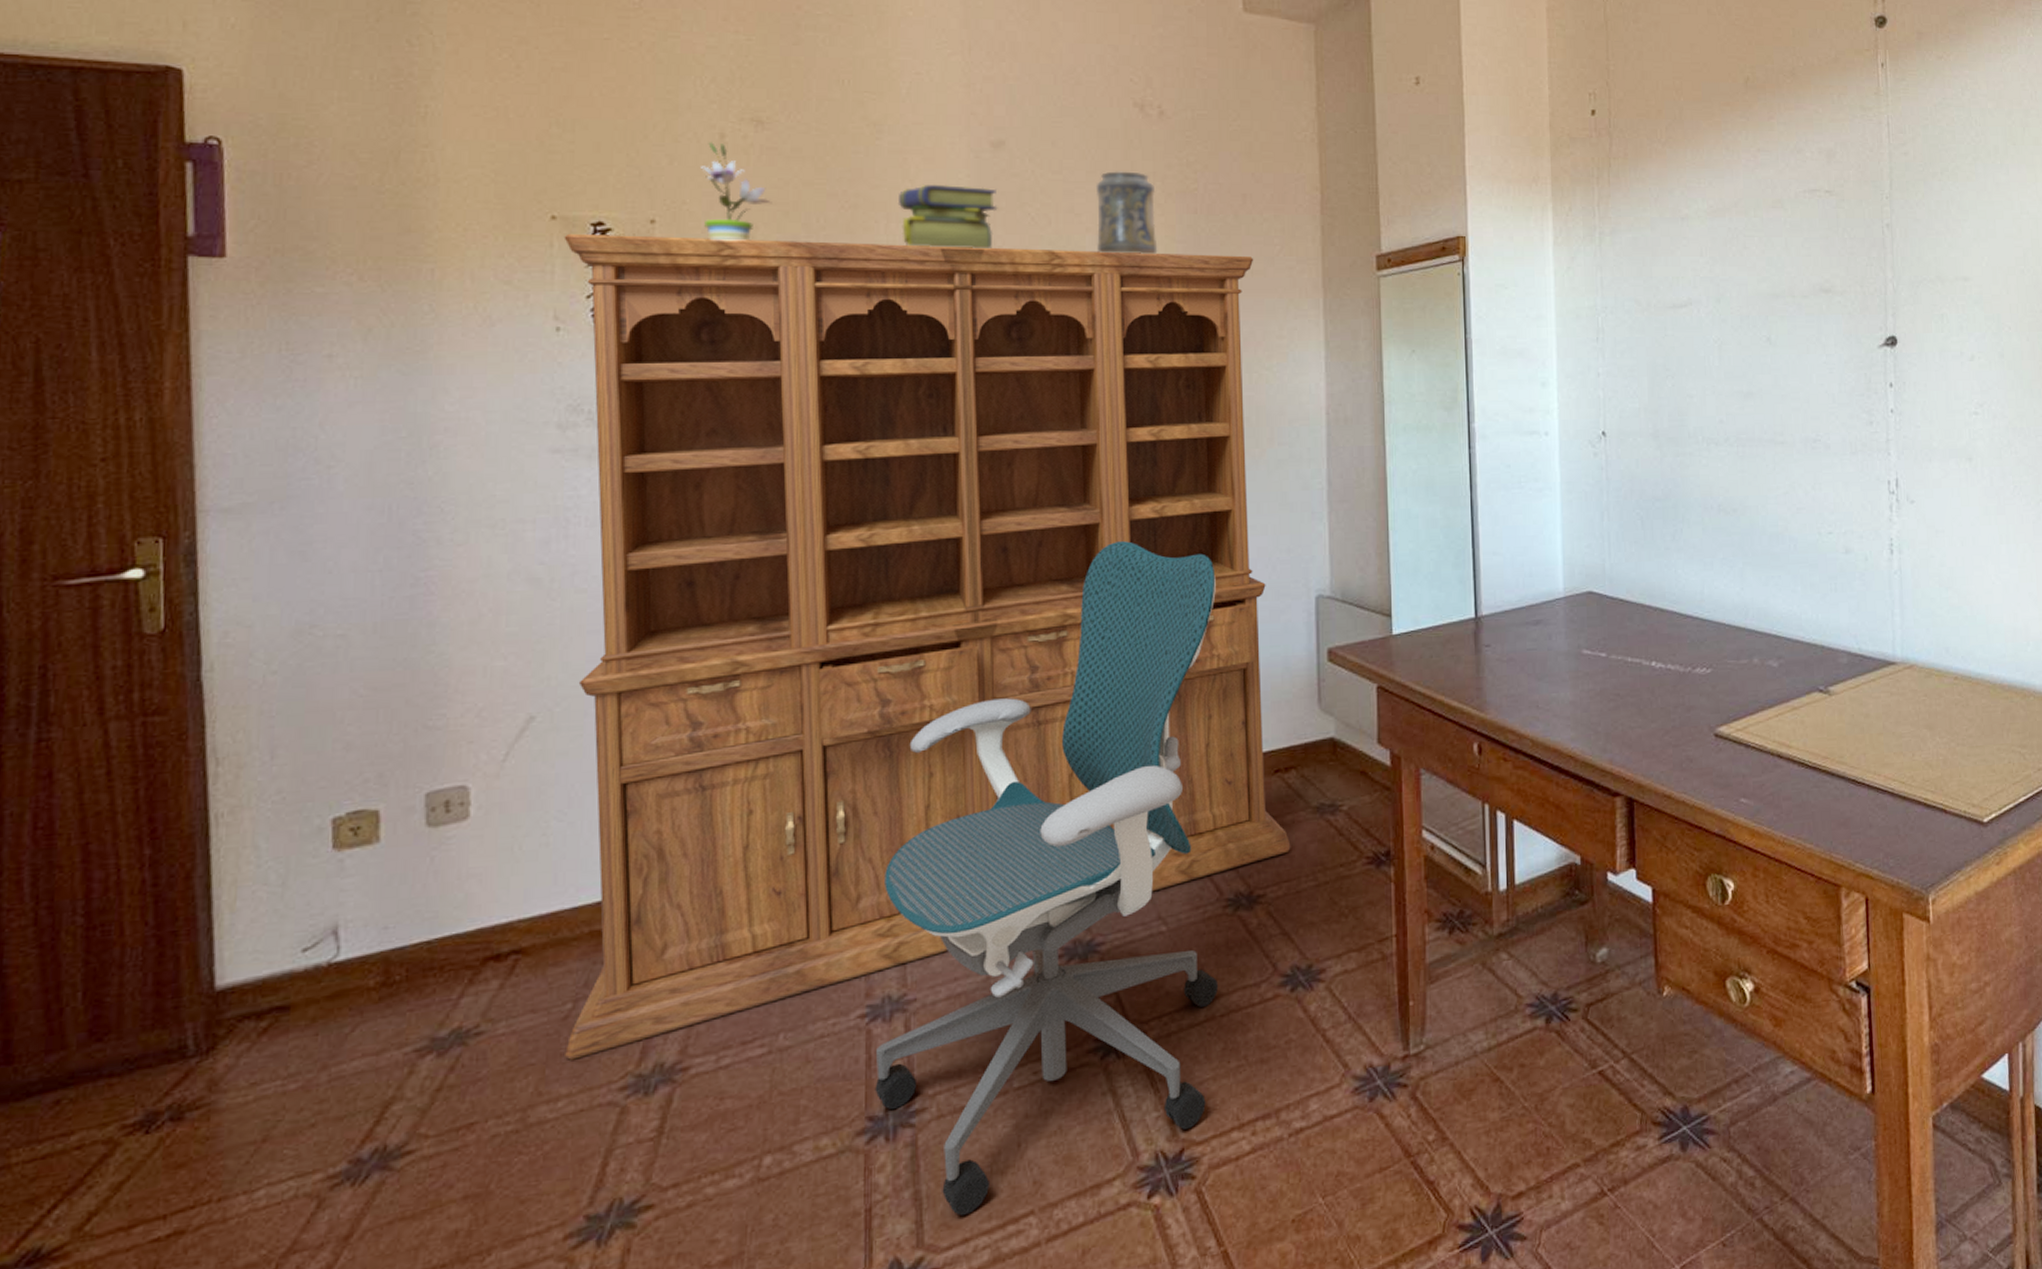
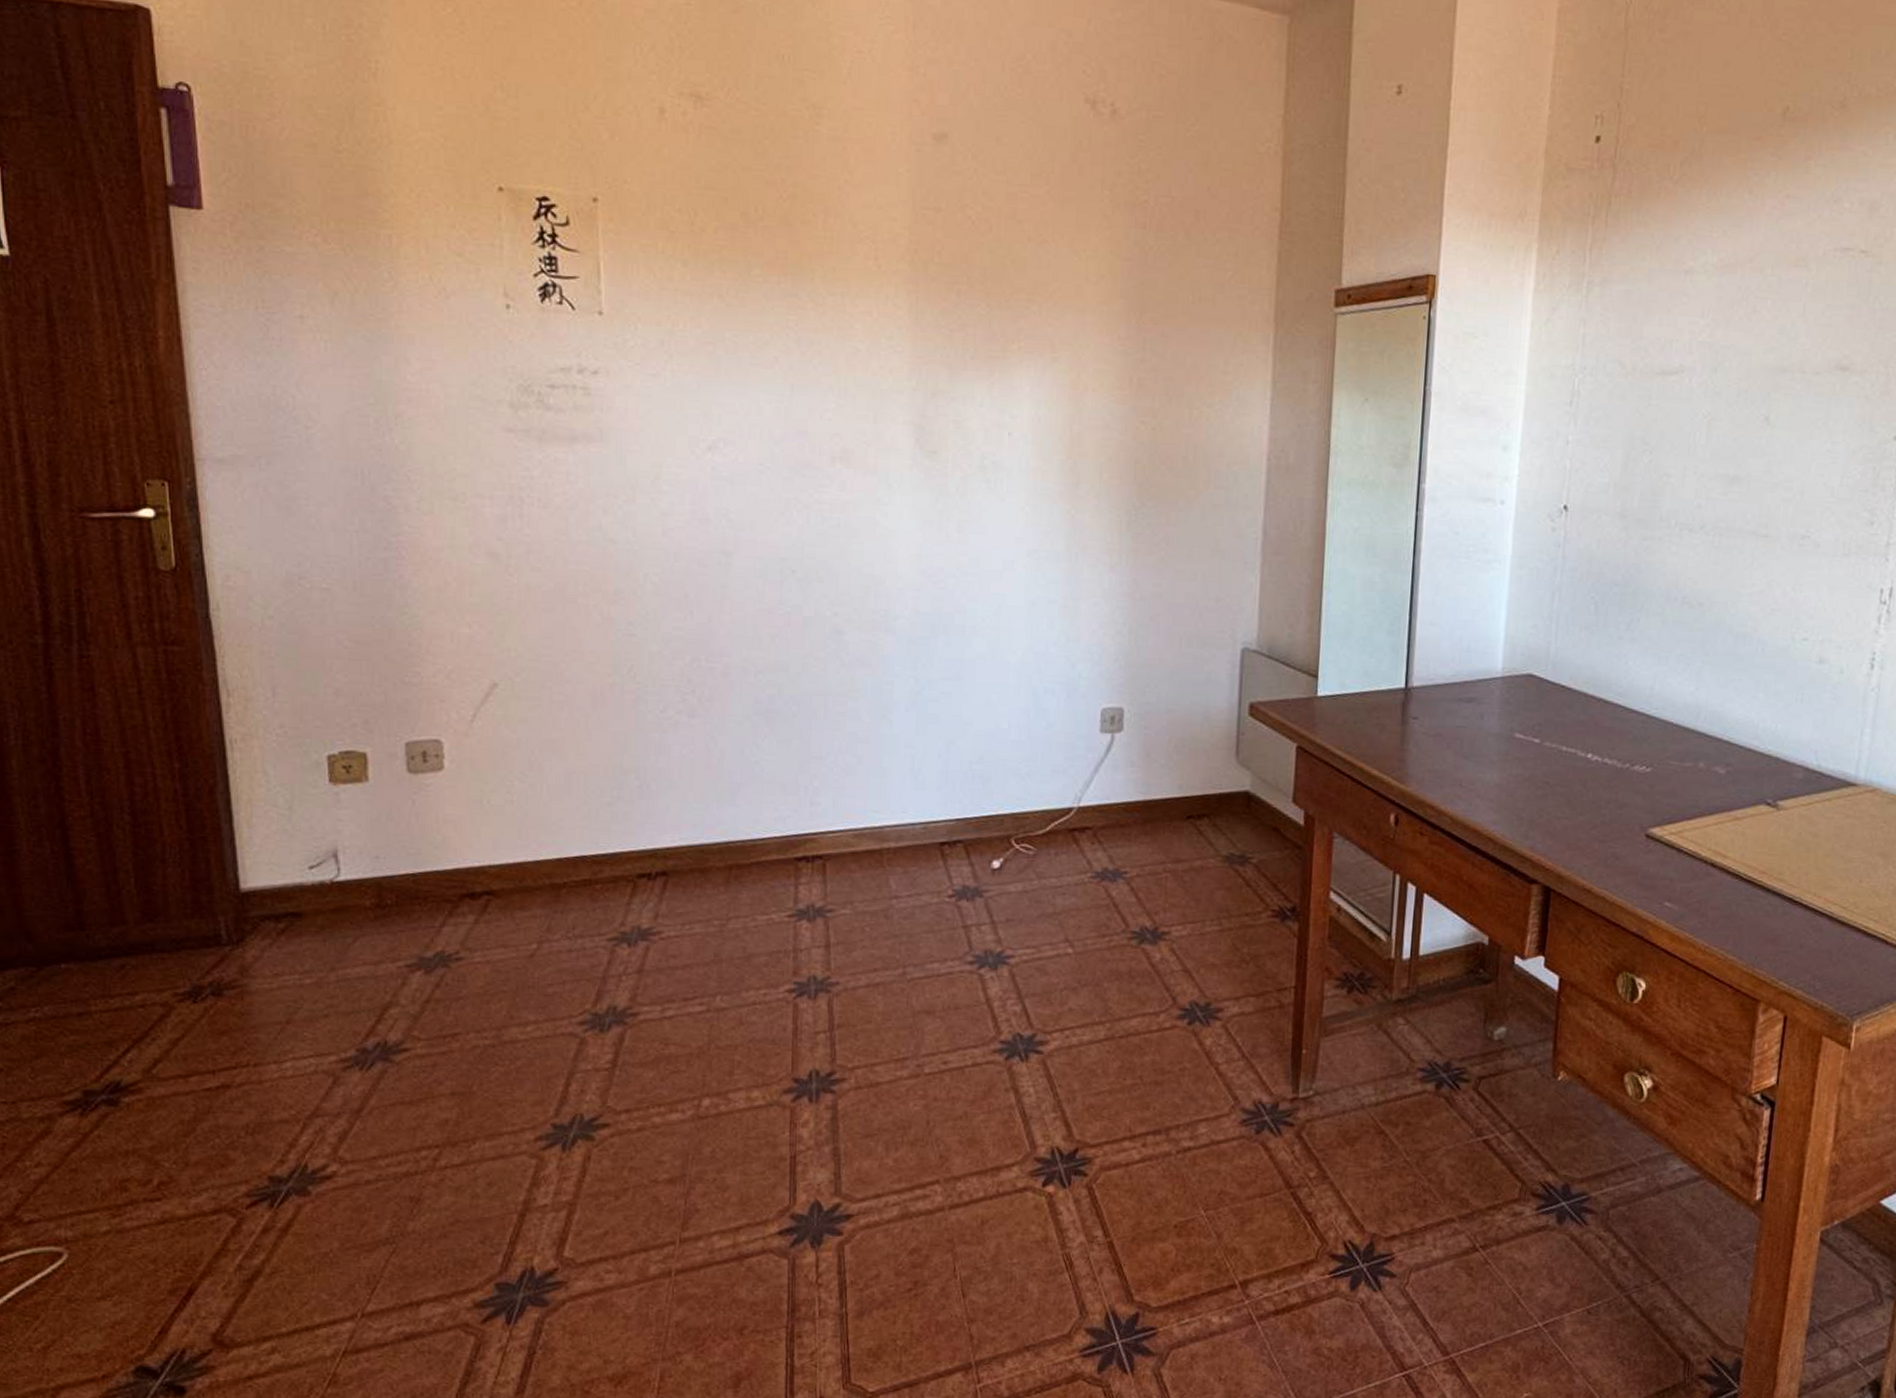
bookcase: present [564,233,1291,1060] -> none [511,207,1203,993]
potted plant: present [701,142,772,241] -> none [641,117,711,227]
office chair: present [875,541,1219,1216] -> none [800,573,1141,1175]
stack of books: present [897,184,998,248] -> none [836,177,938,253]
decorative vase: present [1096,171,1158,254] -> none [1038,175,1102,271]

